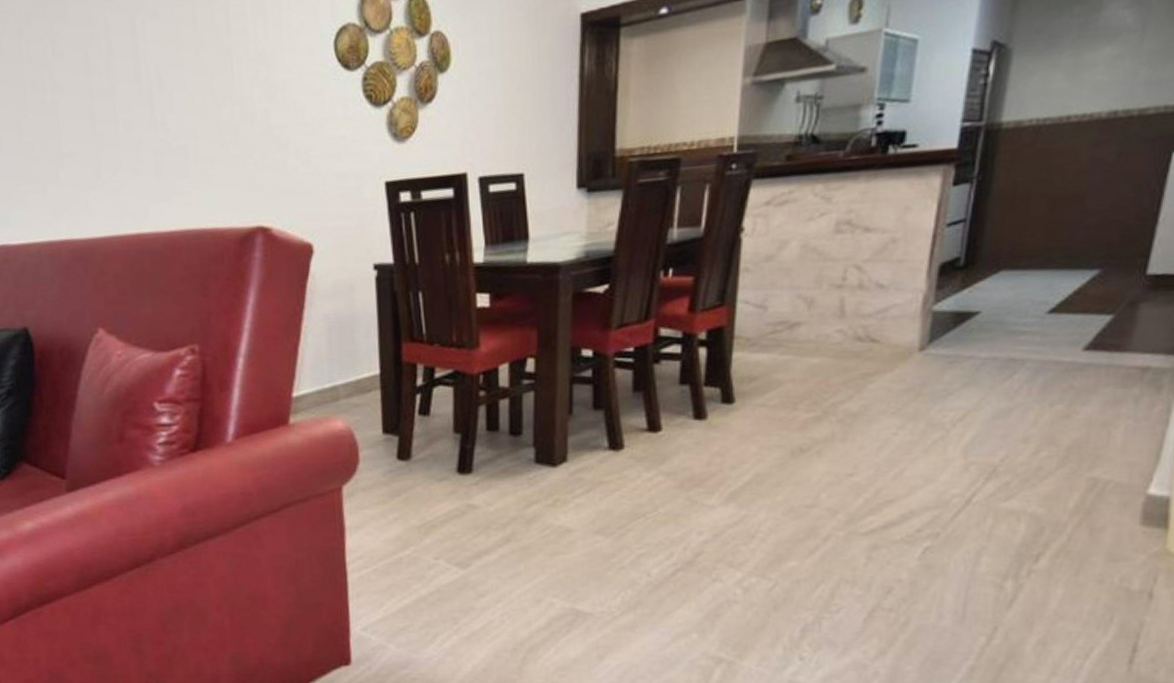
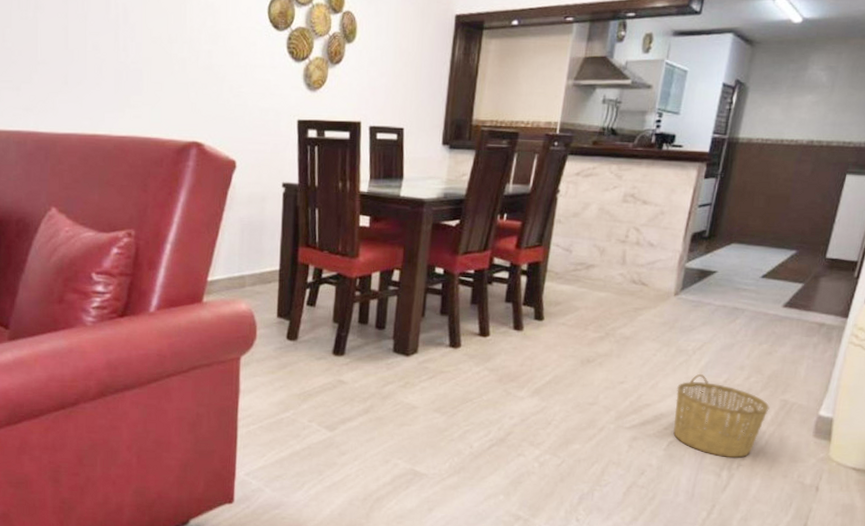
basket: none [930,453,1071,563] -> present [673,373,770,459]

